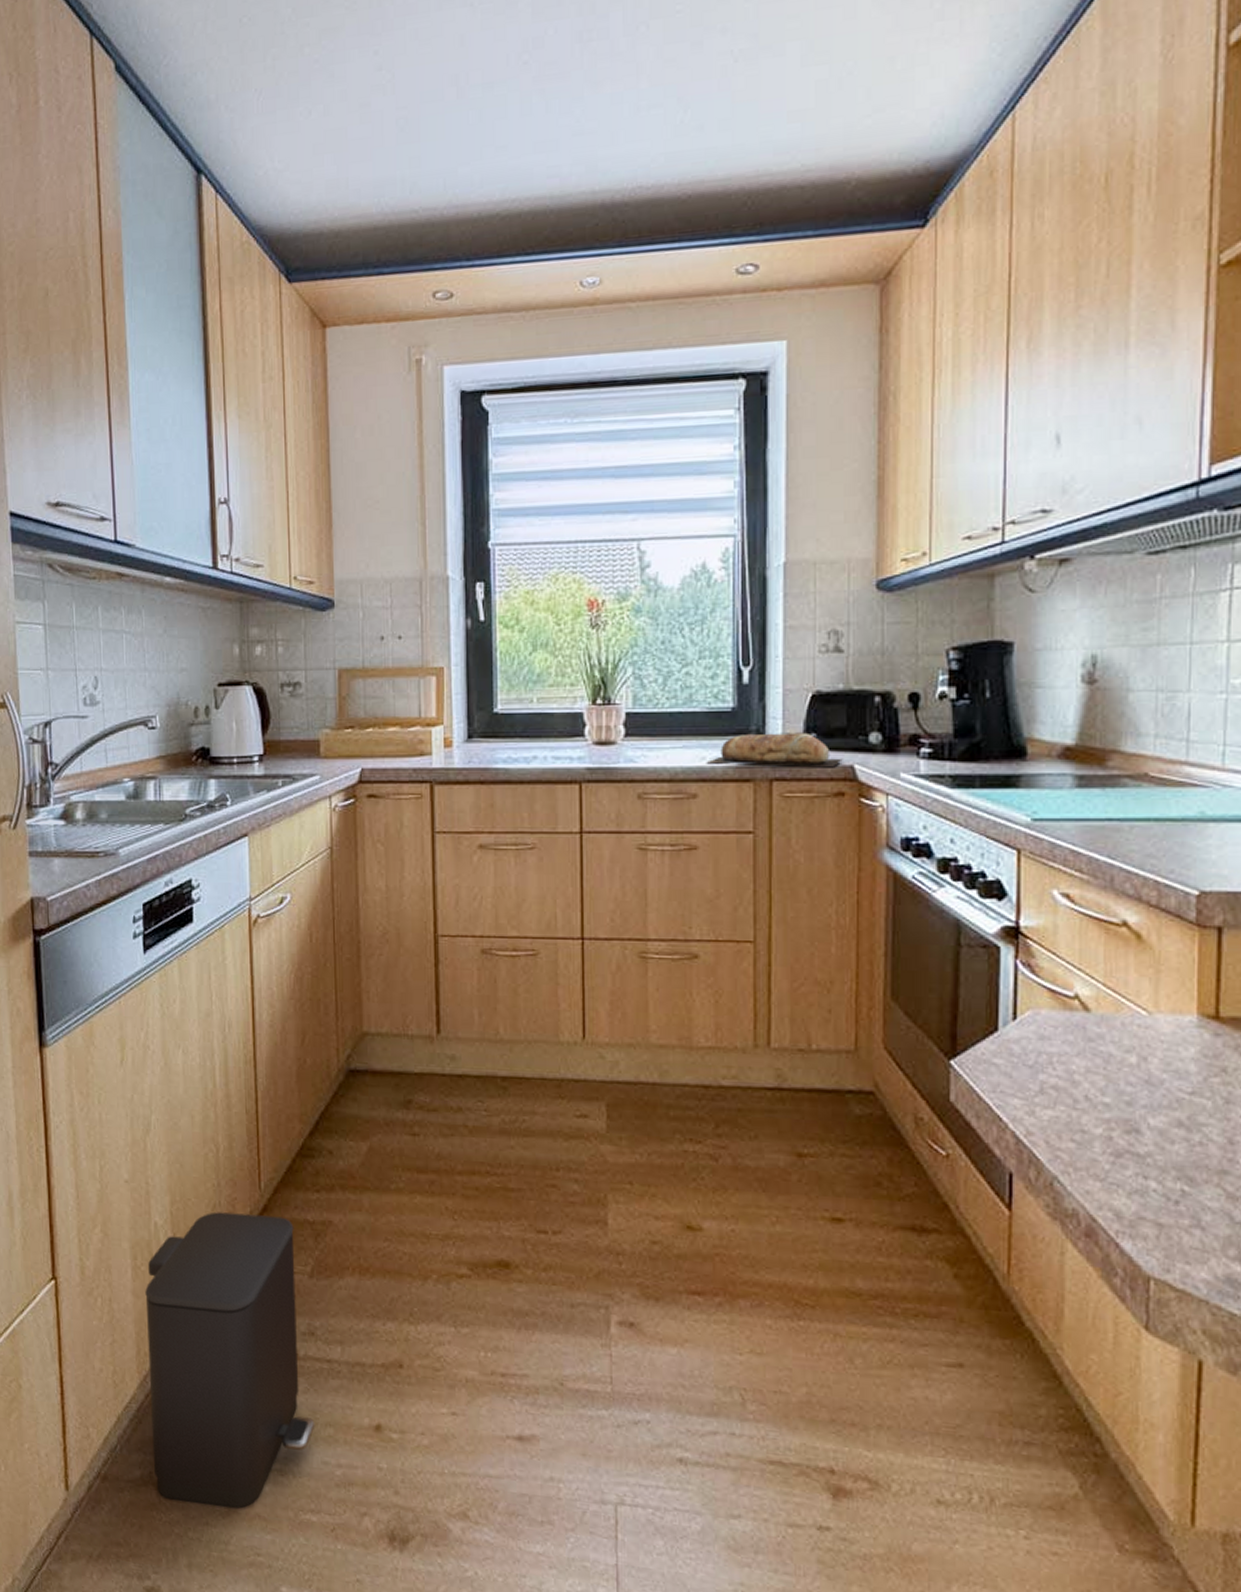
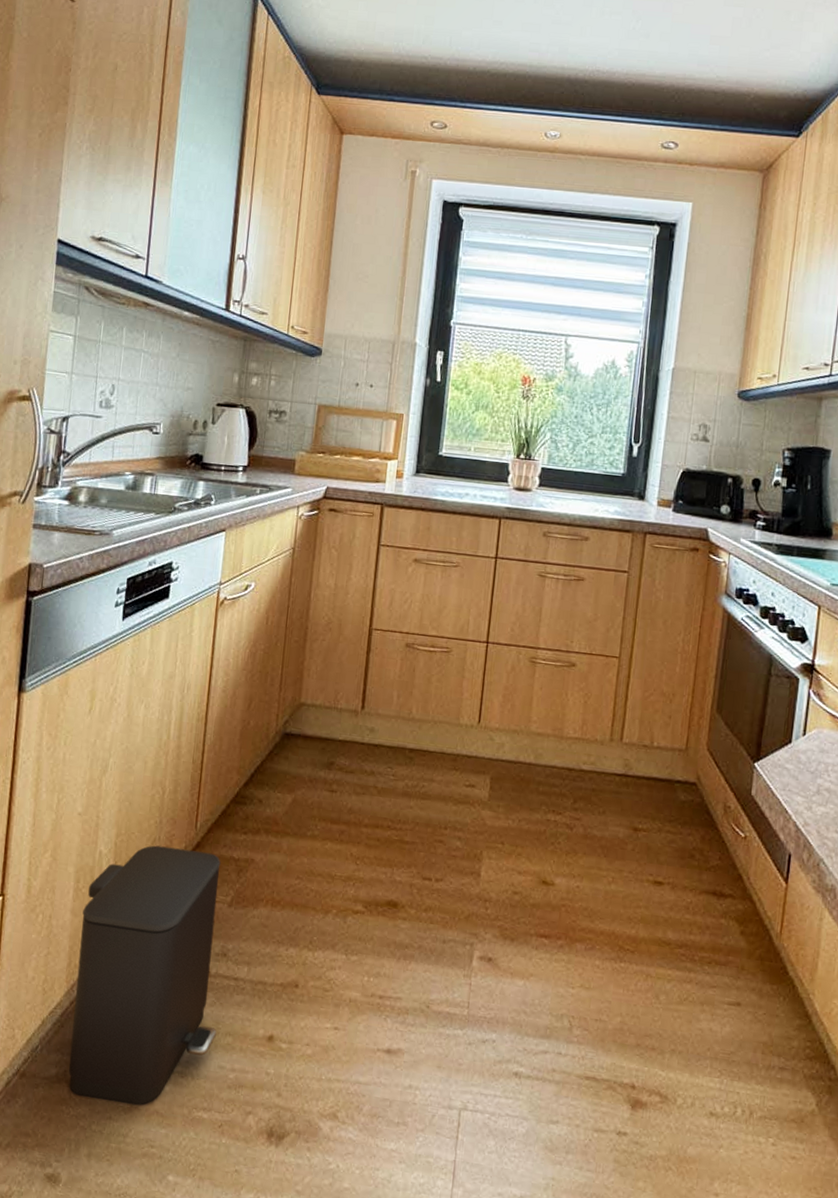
bread loaf: present [706,732,843,768] -> none [598,495,700,529]

